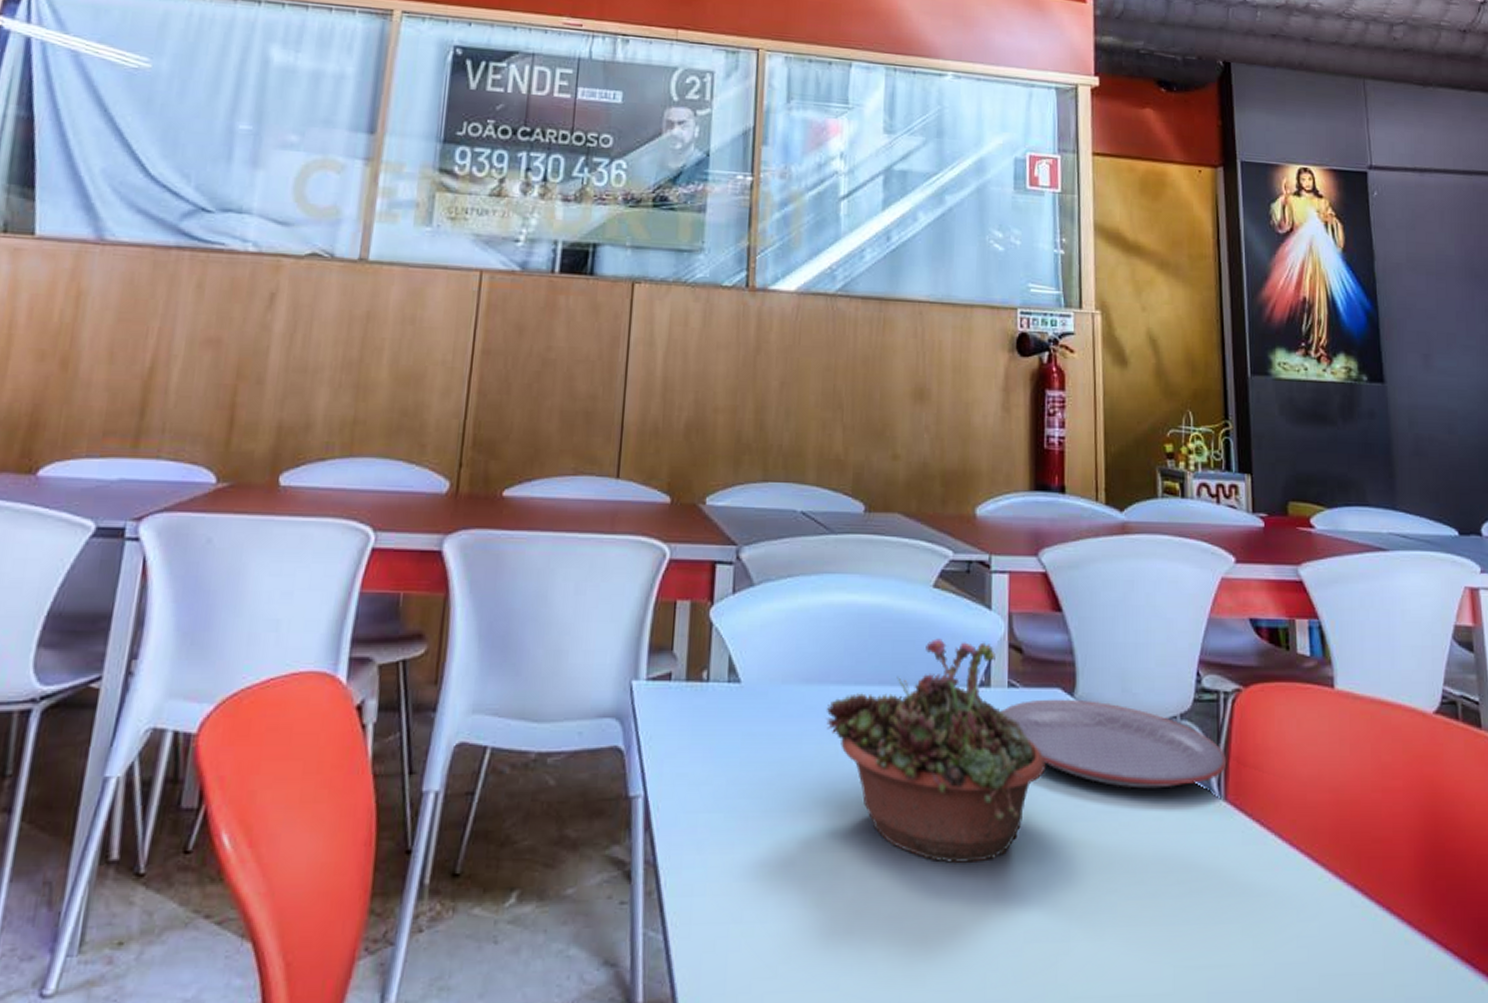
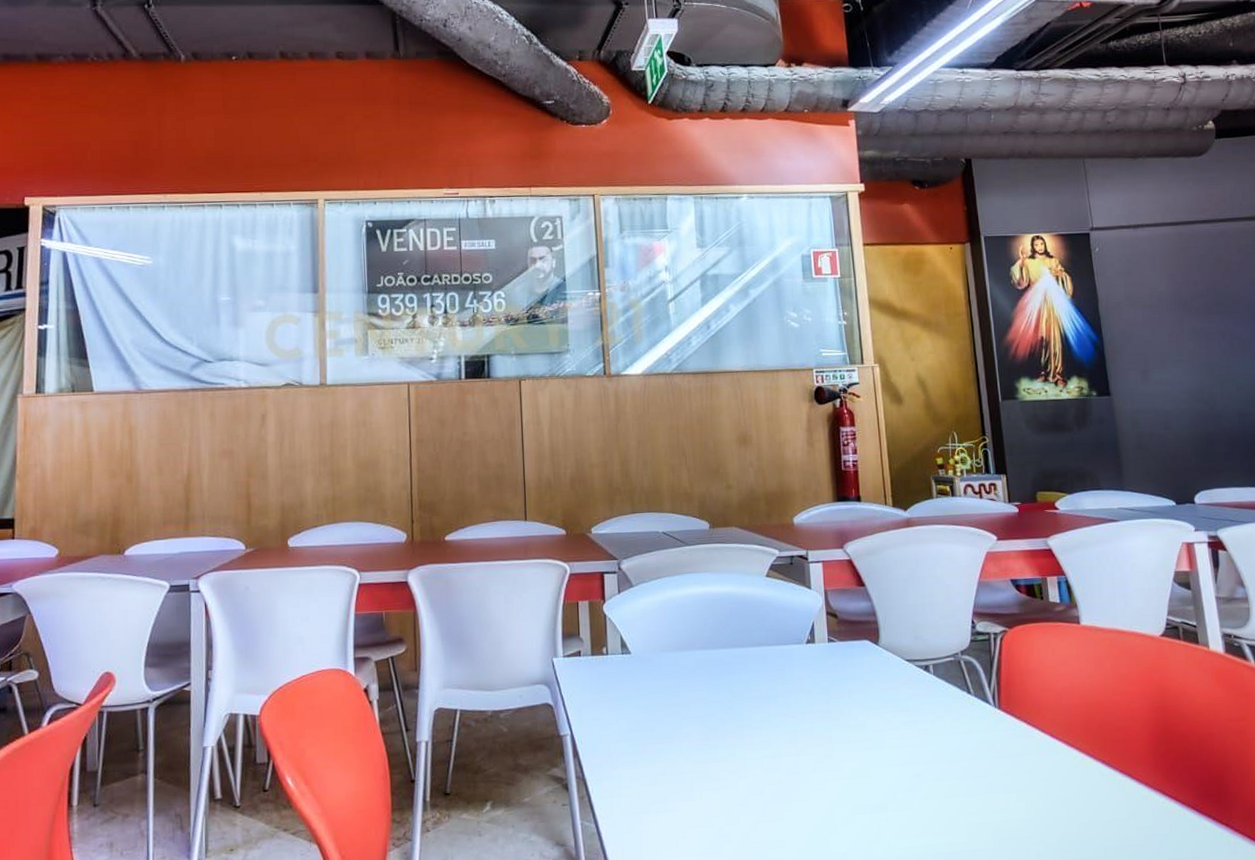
succulent planter: present [825,638,1046,864] -> none [694,612,861,765]
plate: present [1002,699,1227,789] -> none [825,647,999,705]

